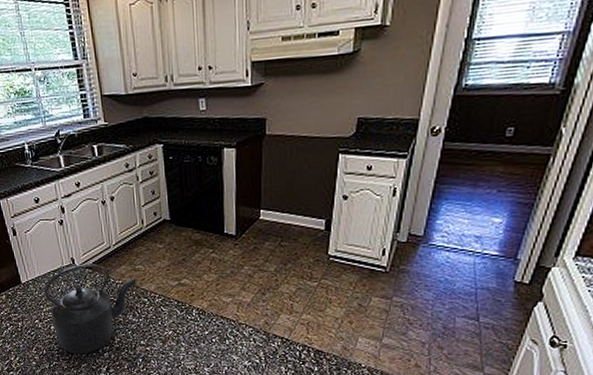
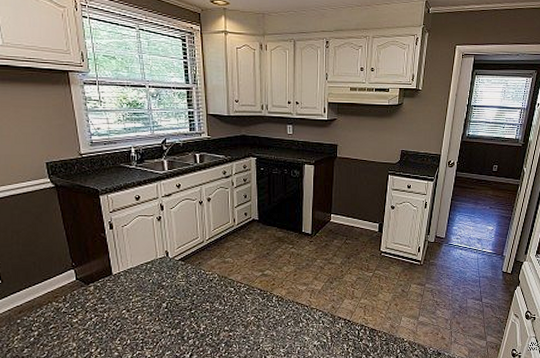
kettle: present [44,263,137,354] -> none [136,256,225,342]

